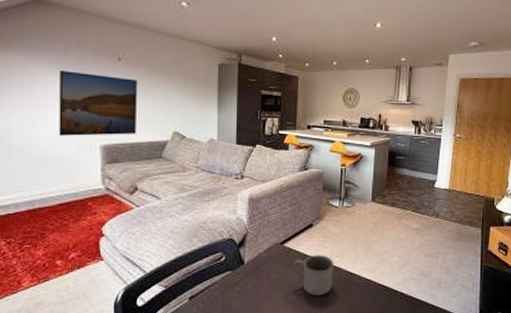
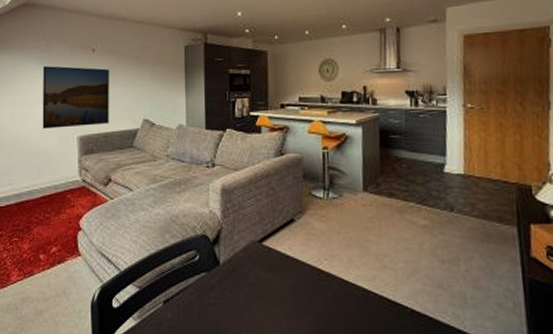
mug: present [292,254,334,295] -> none [273,255,323,307]

